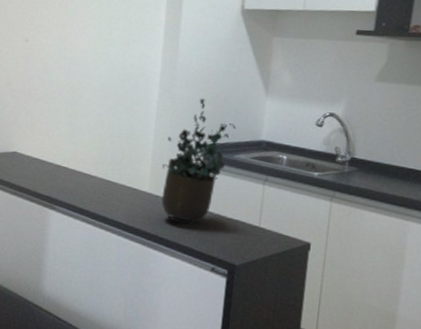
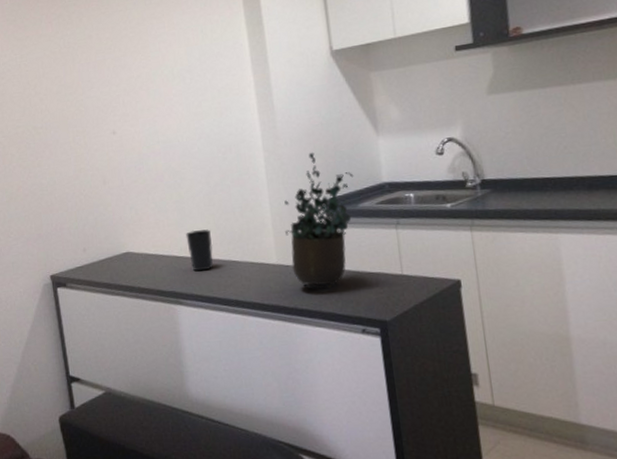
cup: none [70,145,95,185] -> present [186,229,213,272]

